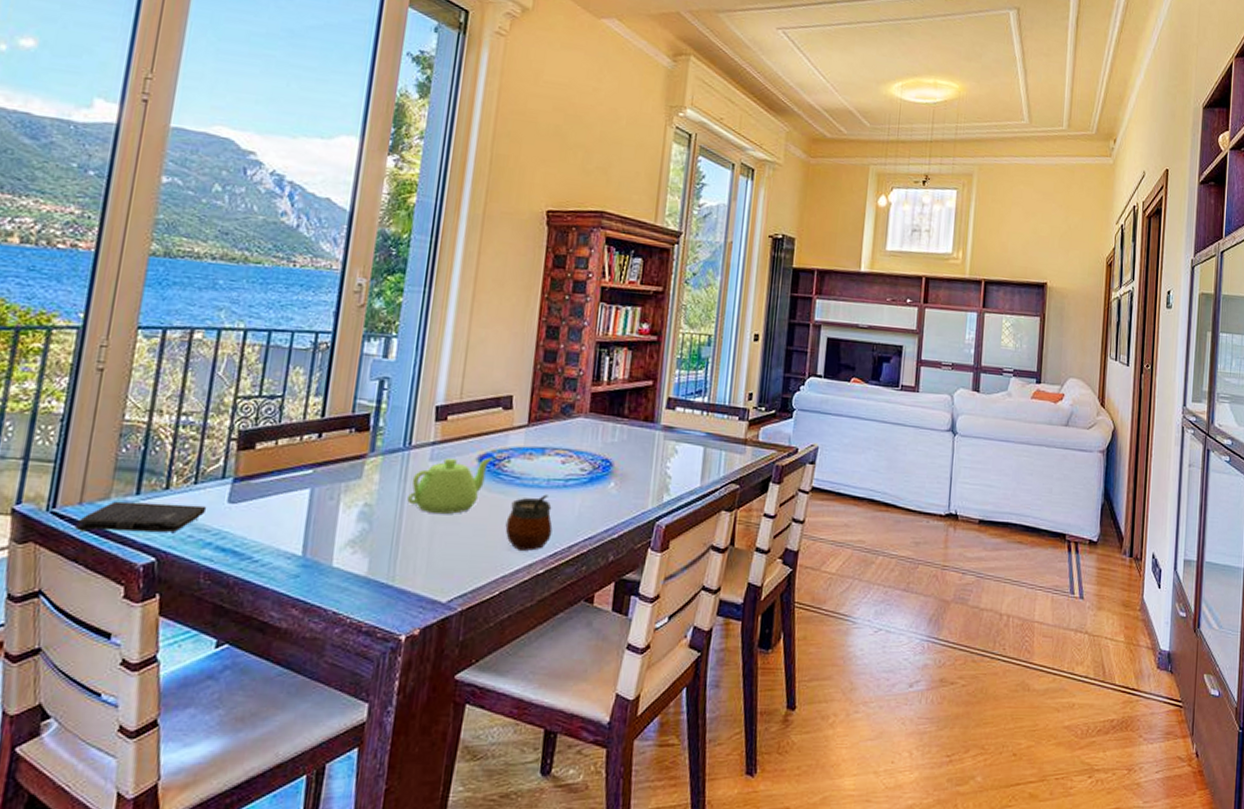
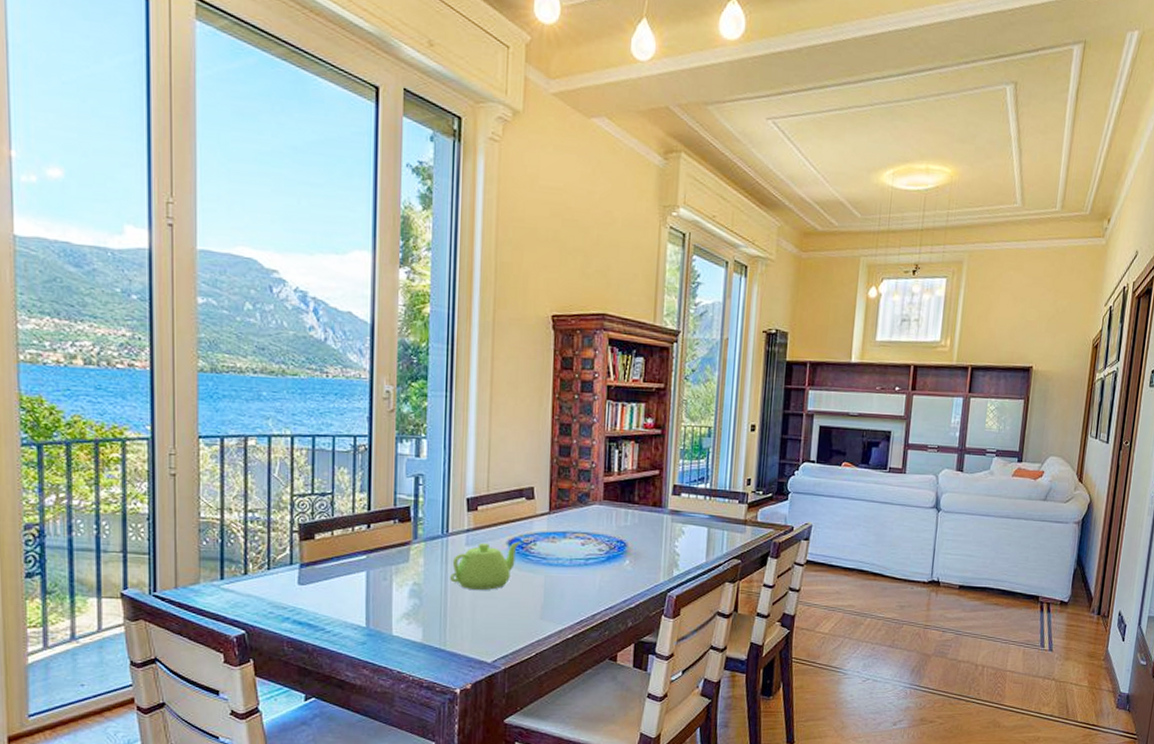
checkbook: present [75,501,207,533] -> none [175,585,281,611]
gourd: present [505,494,553,551] -> none [536,572,577,619]

